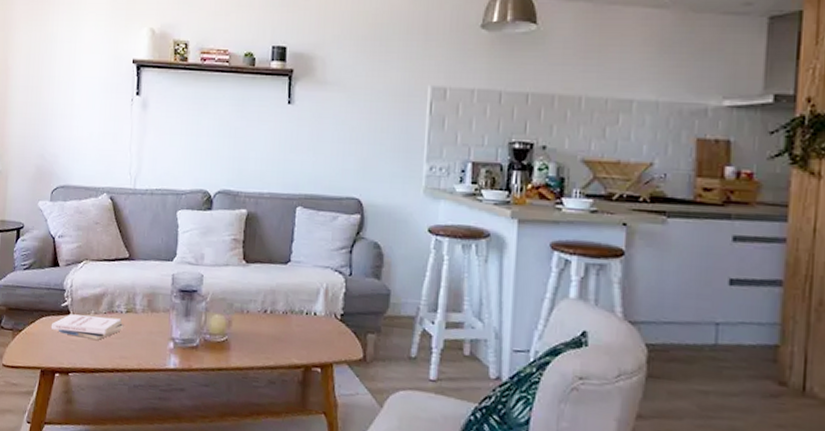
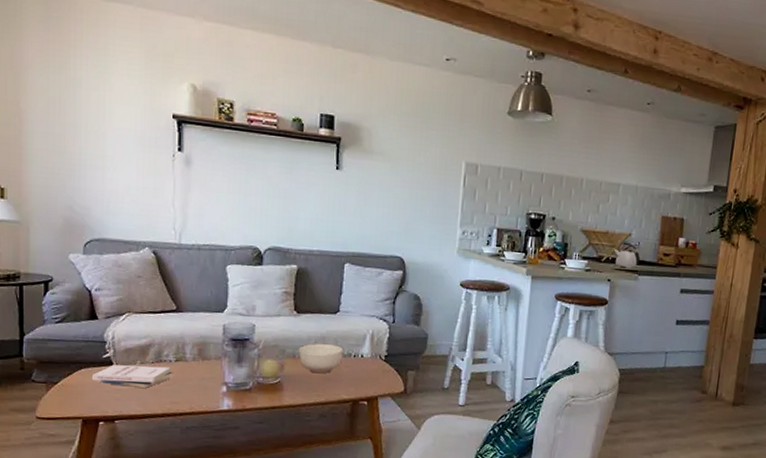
bowl: none [246,297,295,333] -> present [298,343,344,374]
kettle: none [628,174,669,209] -> present [613,242,640,269]

